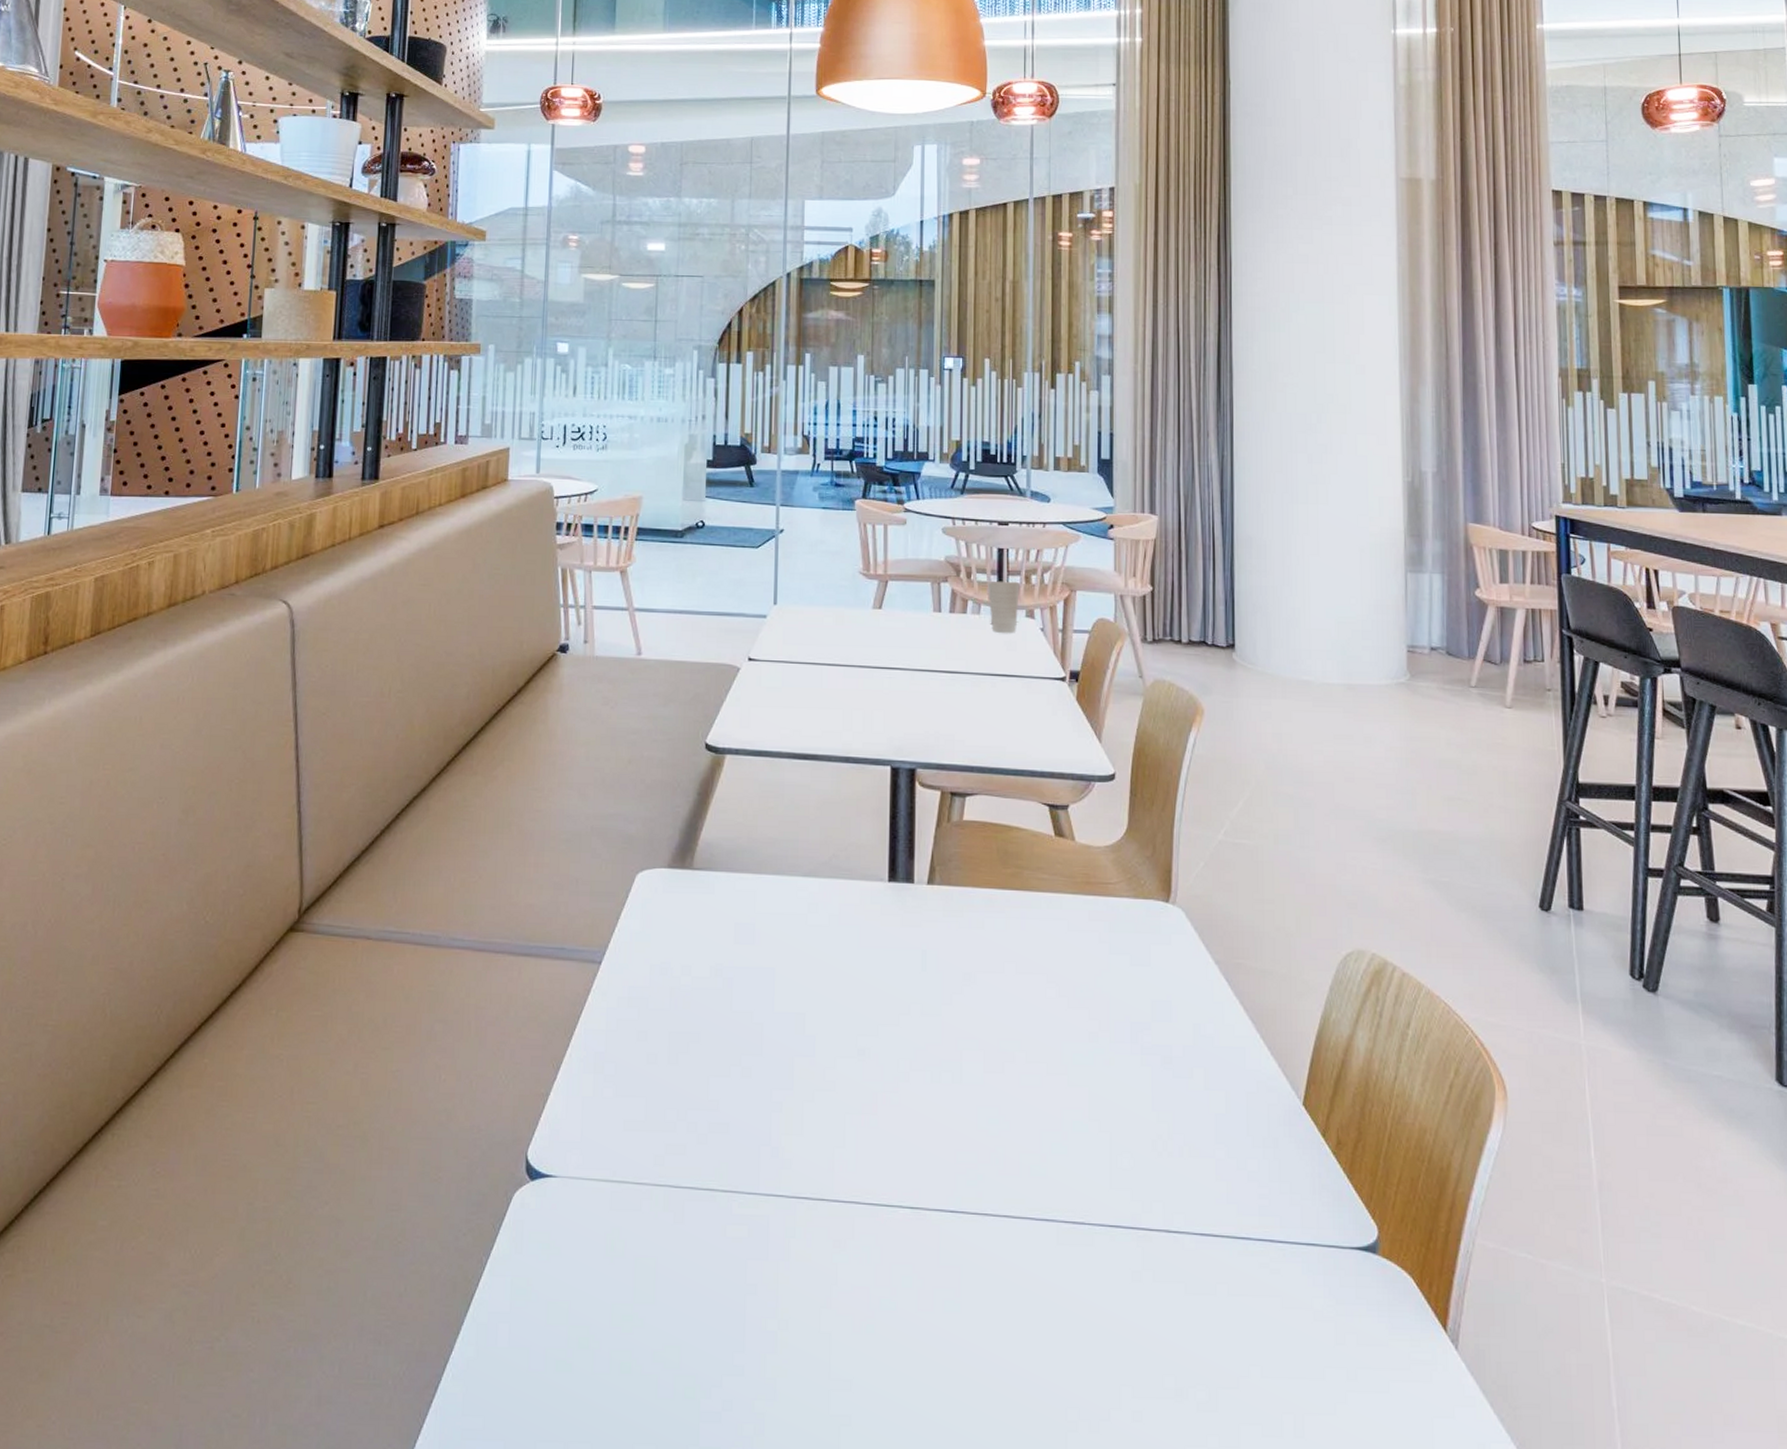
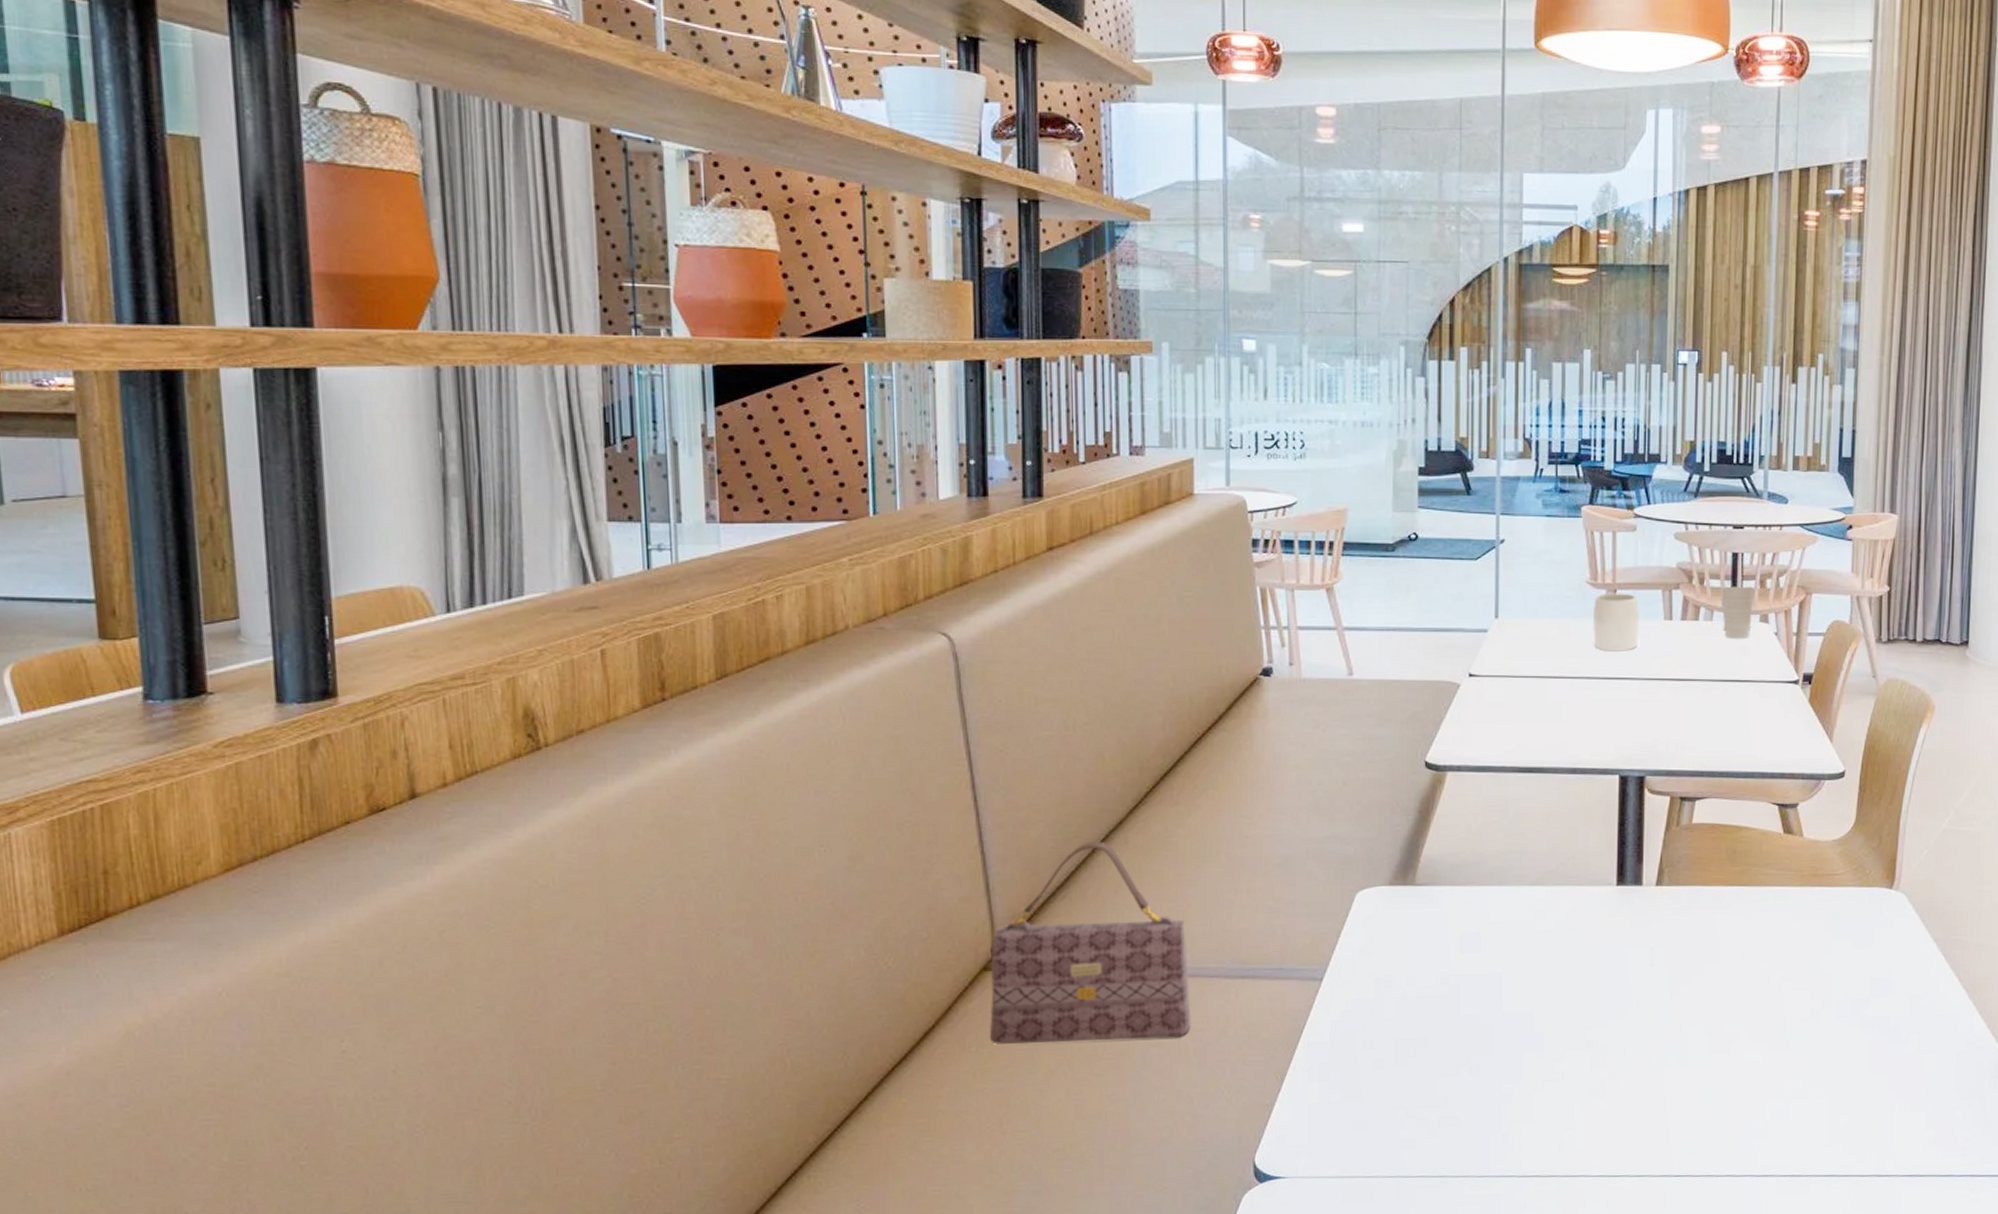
handbag: none [289,806,476,1014] -> present [989,840,1191,1044]
mug: none [866,584,909,642] -> present [1593,593,1639,652]

